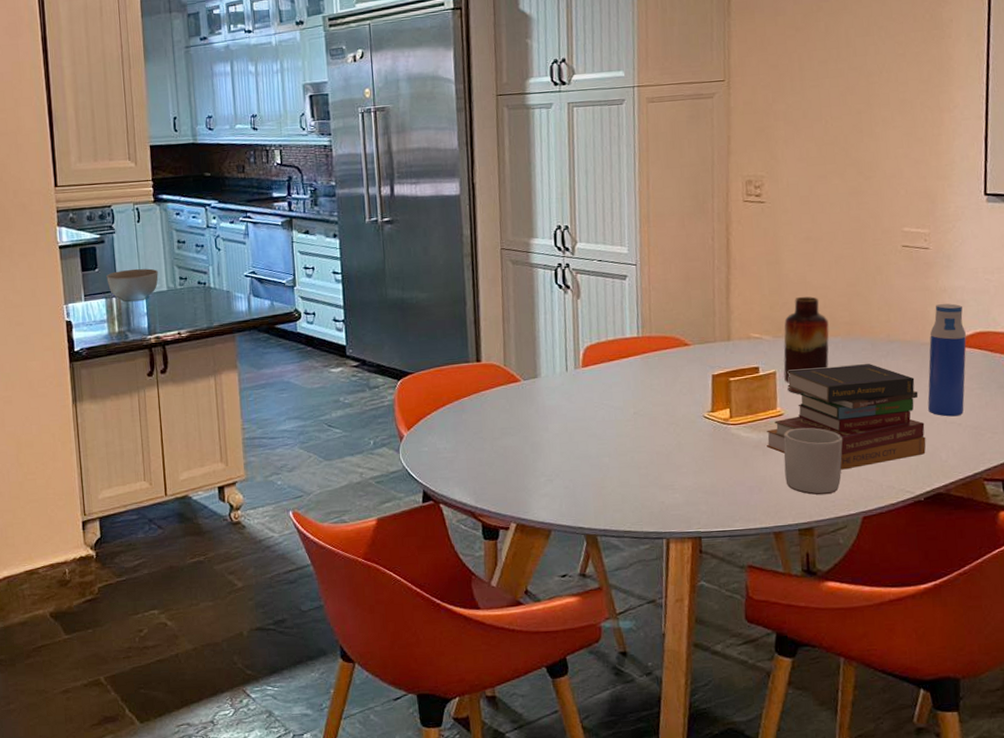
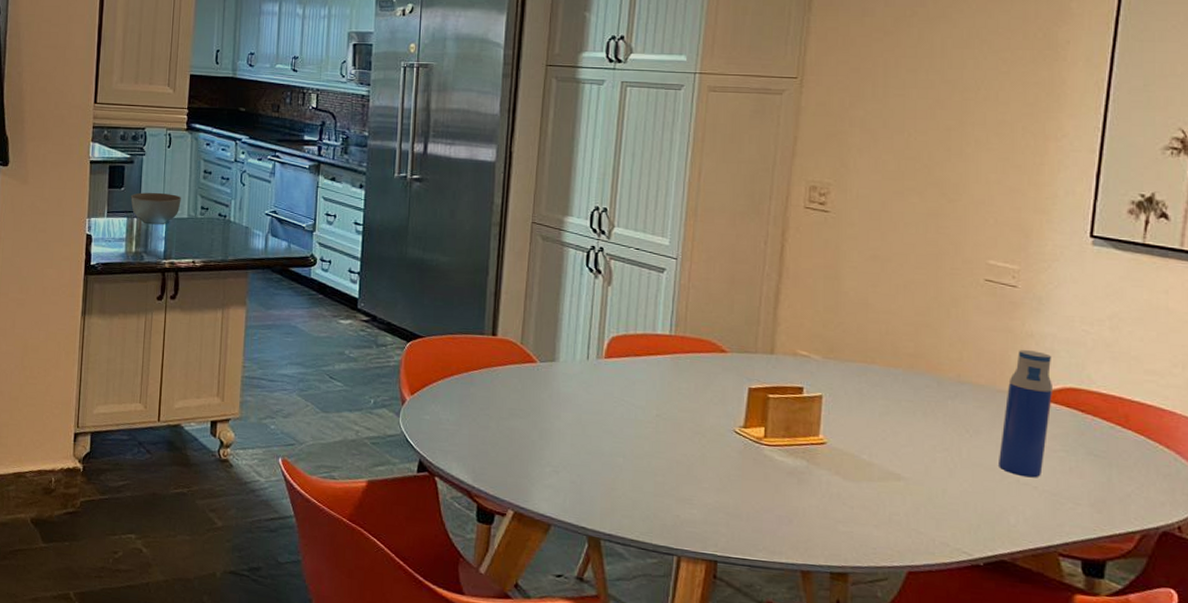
books: present [767,364,926,470] -> none [803,397,993,516]
vase: present [783,296,829,394] -> none [831,318,889,424]
mug: present [783,427,843,495] -> none [821,460,893,540]

